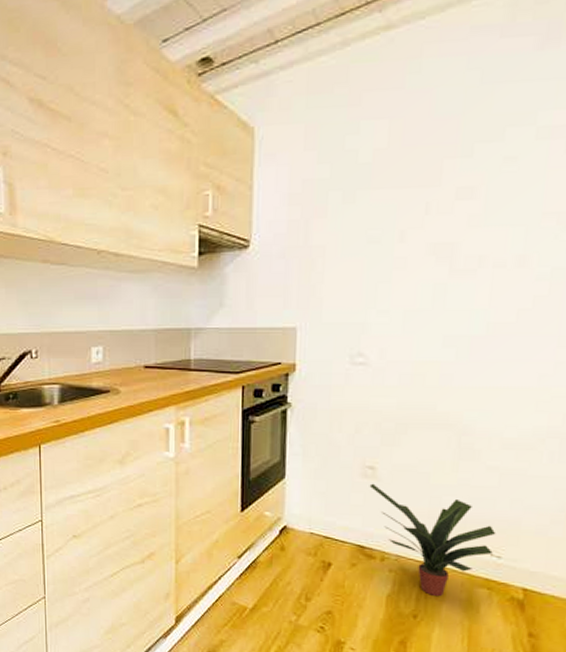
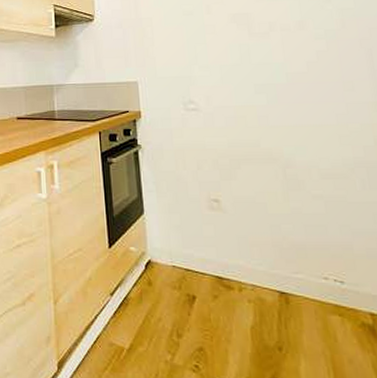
potted plant: present [369,483,496,597] -> none [217,215,336,327]

